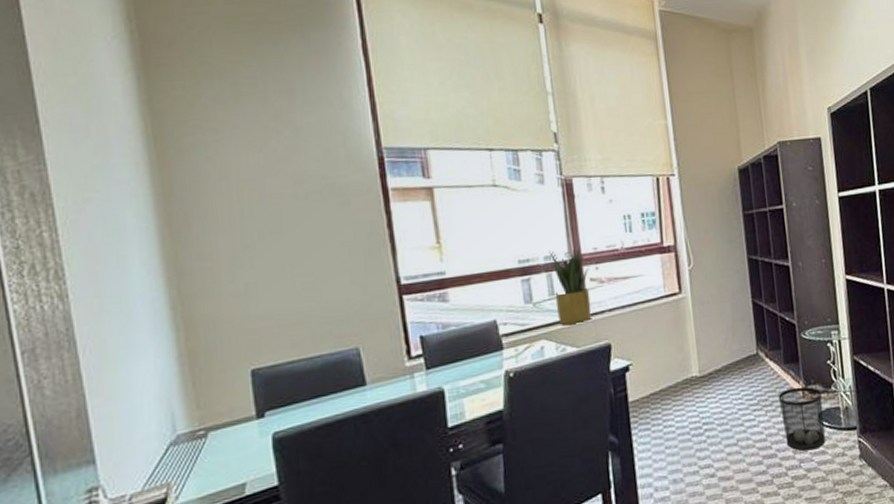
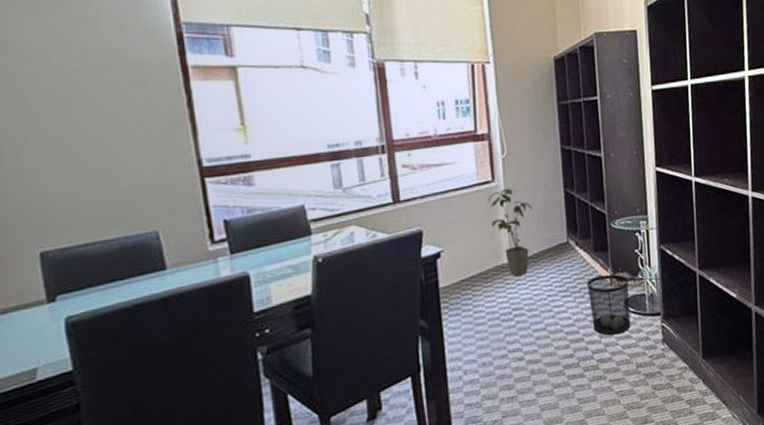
planter: present [549,246,592,326] -> none [360,132,403,212]
house plant: none [675,299,720,390] -> present [487,188,532,276]

